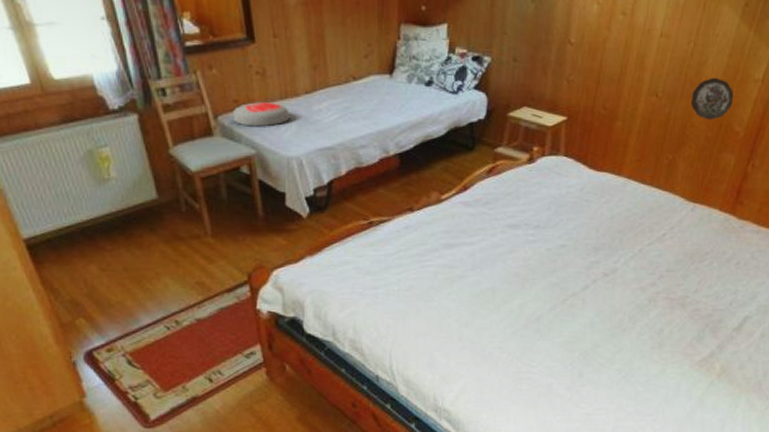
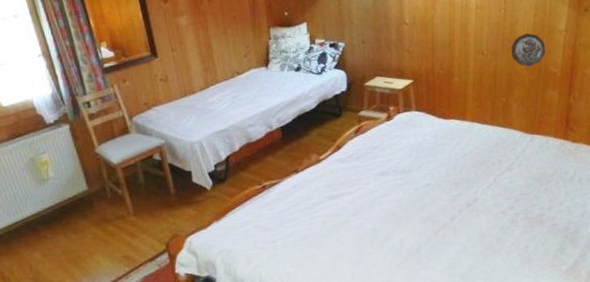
cushion: present [232,102,290,127] -> none [144,100,190,122]

